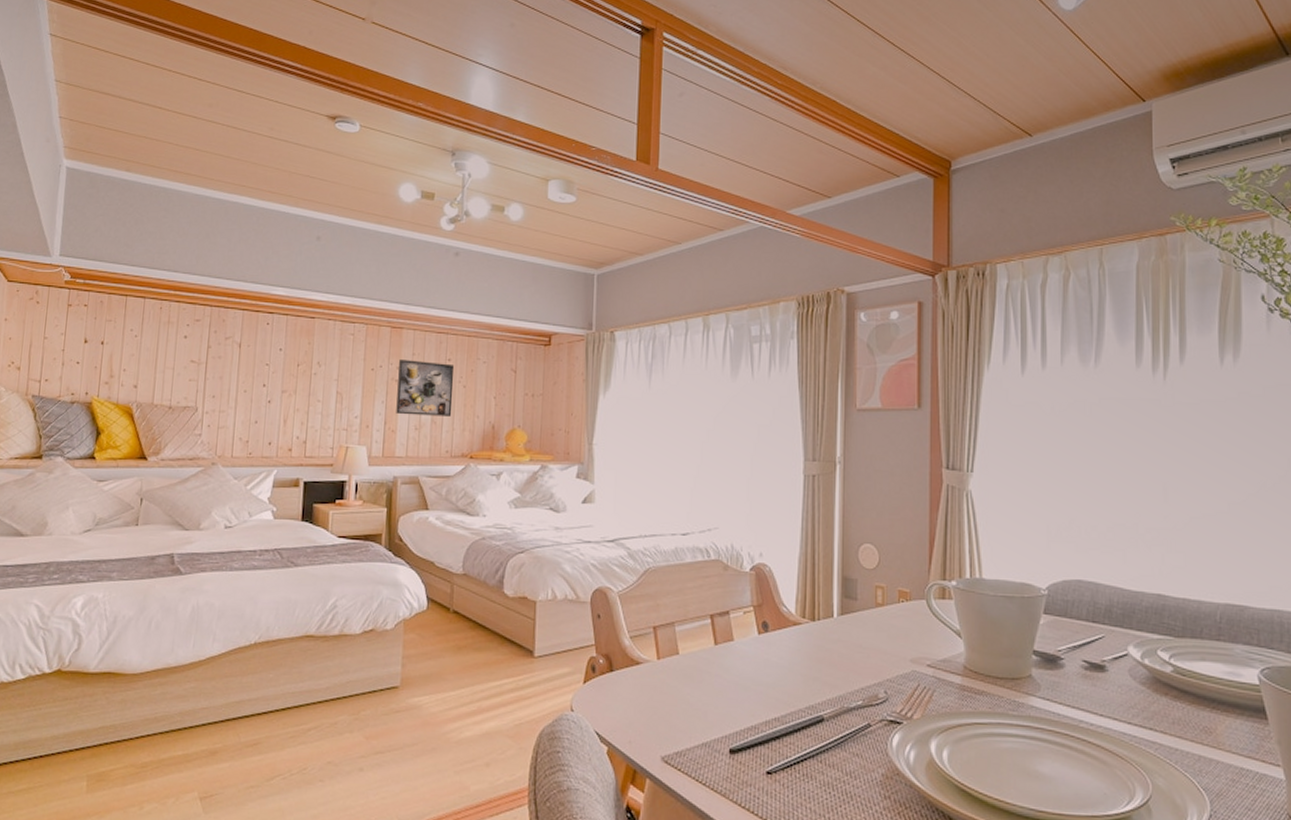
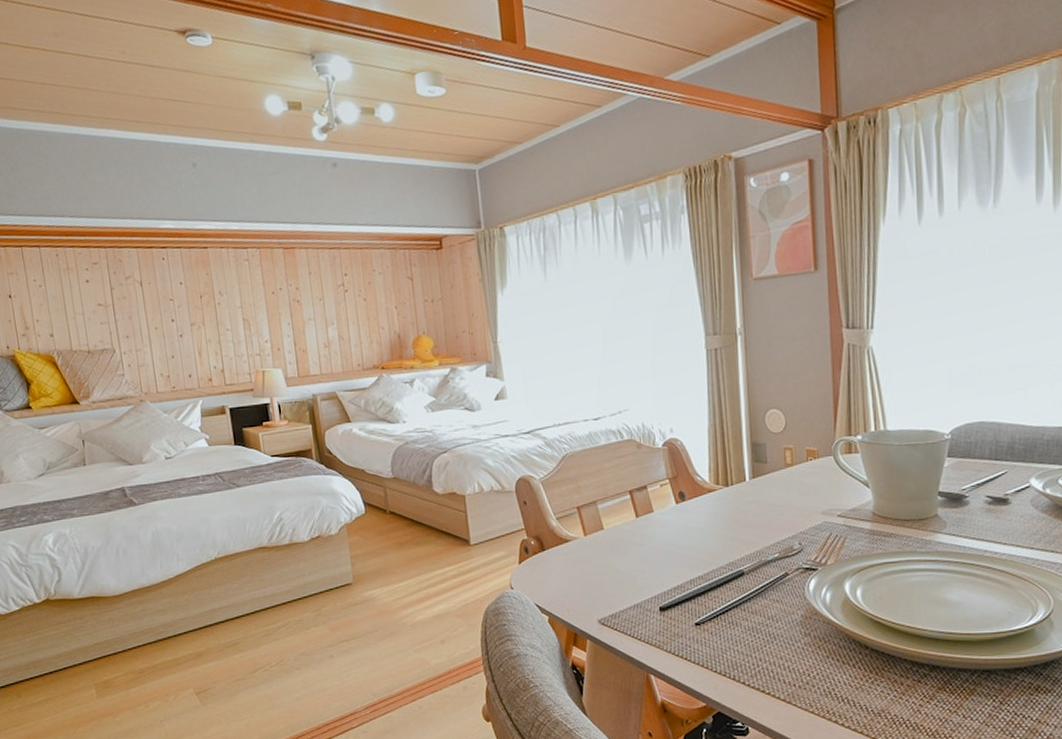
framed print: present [396,359,455,416] -> none [297,278,357,334]

